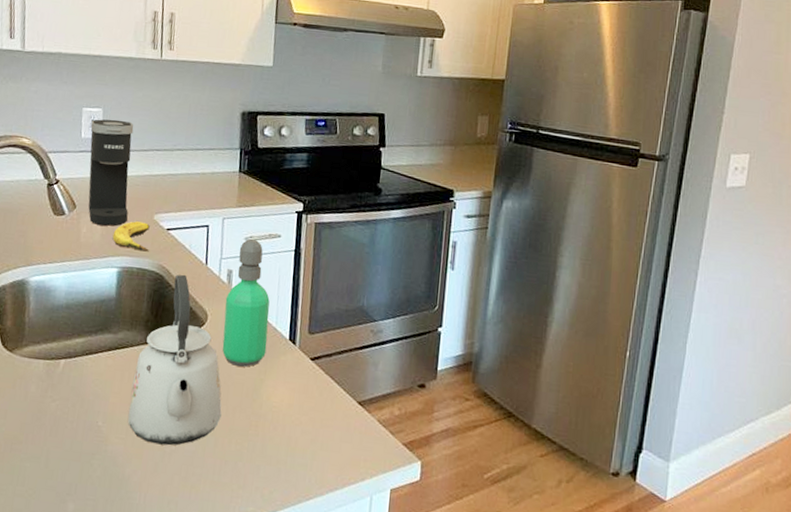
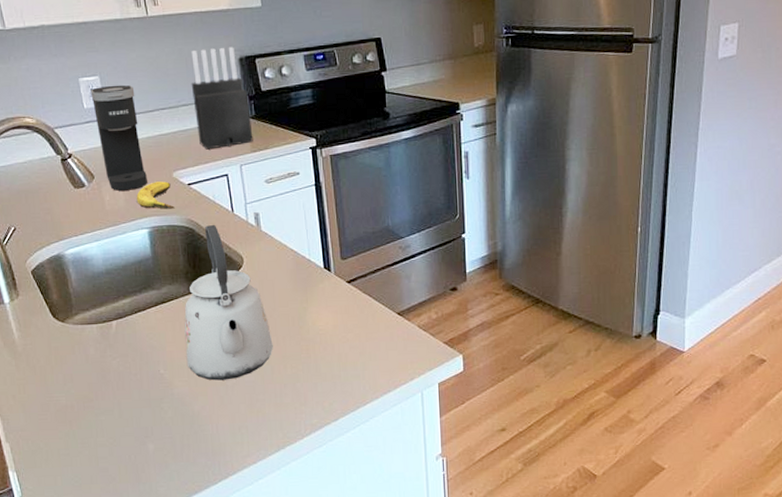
knife block: none [187,98,244,199] -> present [191,46,253,150]
soap dispenser: present [222,239,270,367] -> none [257,181,305,300]

